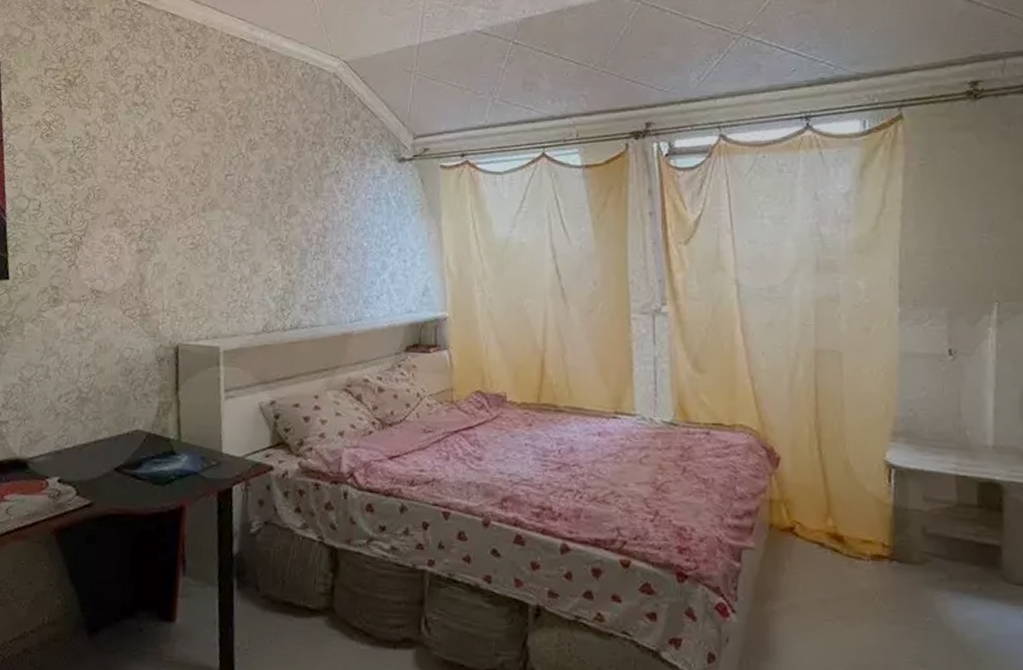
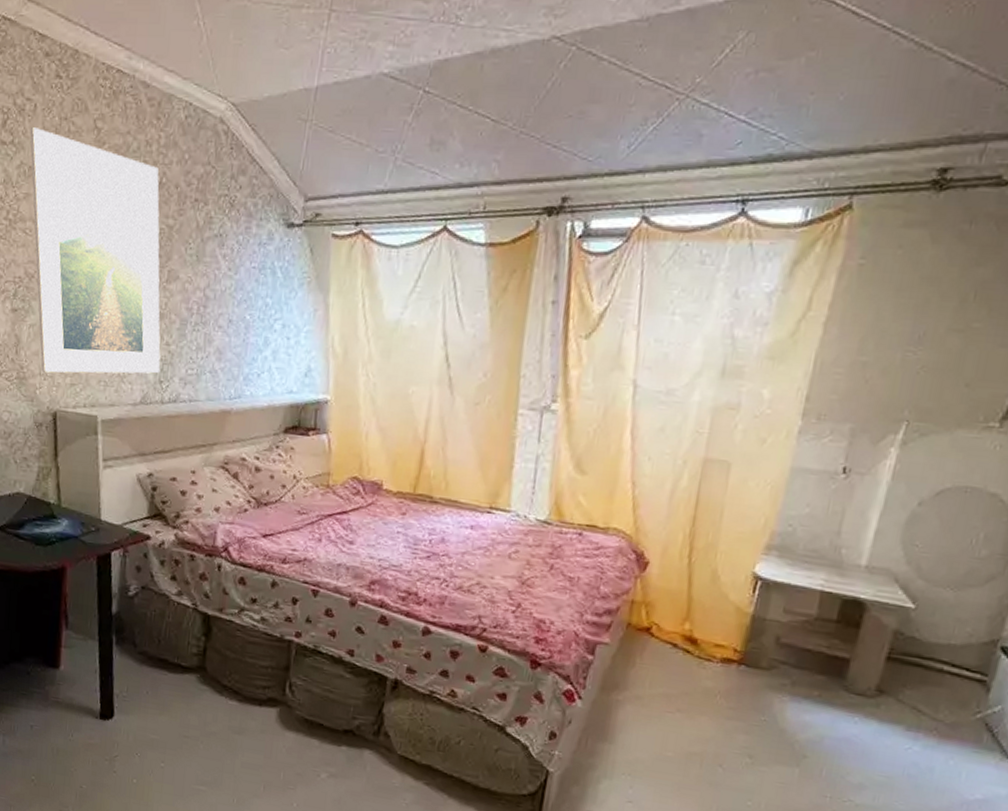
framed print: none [160,90,282,308] -> present [30,127,161,374]

